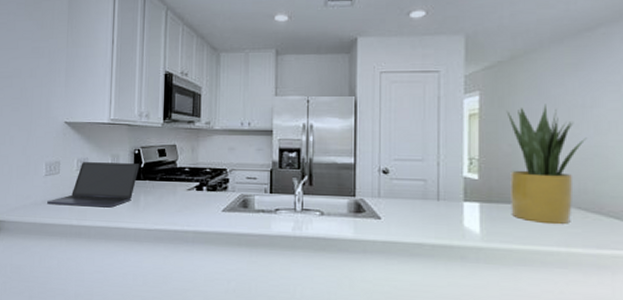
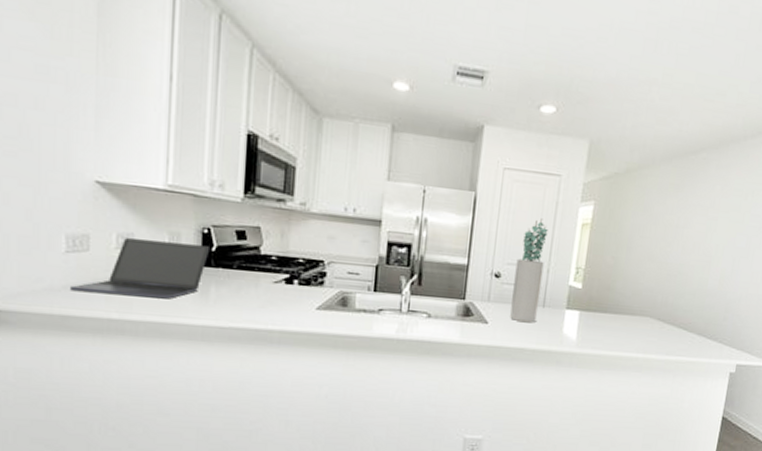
vase: none [403,114,433,217] -> present [510,218,548,323]
planter: present [506,104,587,224] -> none [604,220,675,333]

